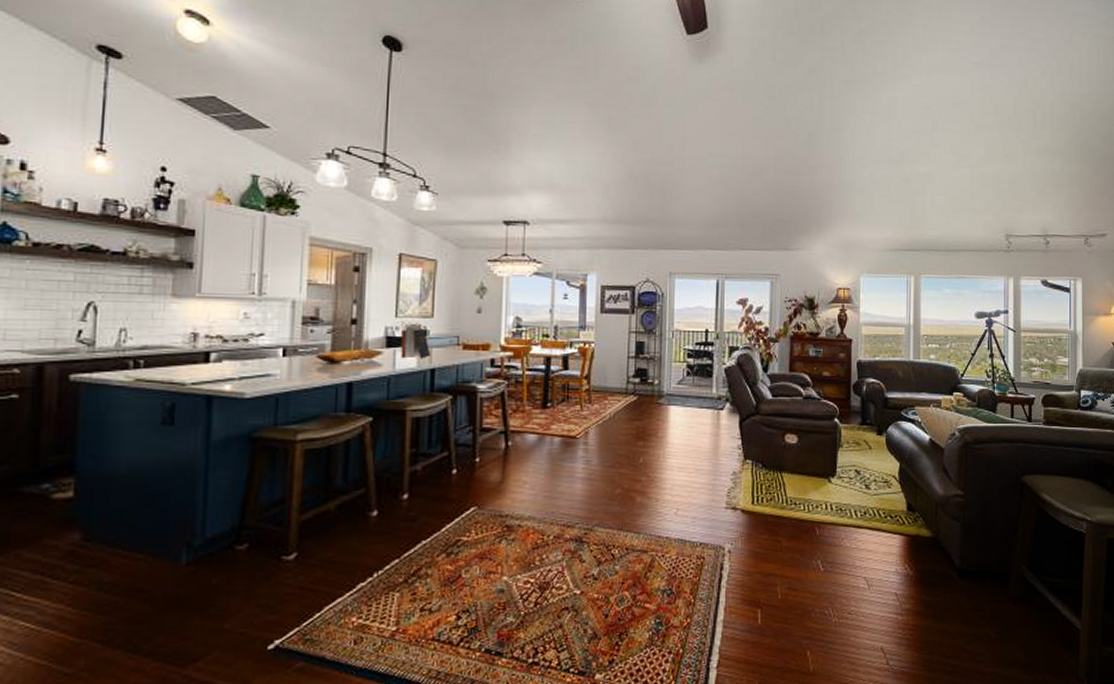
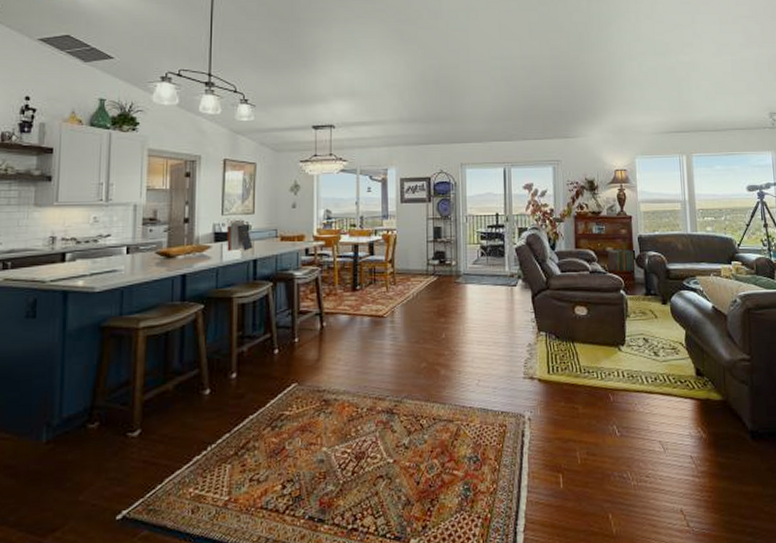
books: none [823,373,853,399] -> present [607,248,636,272]

